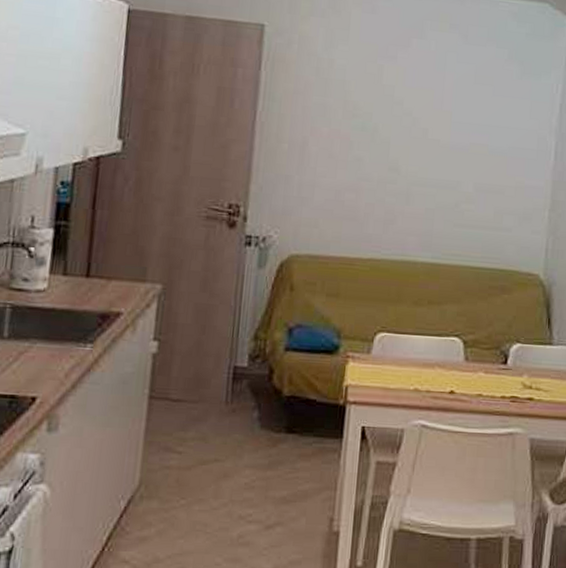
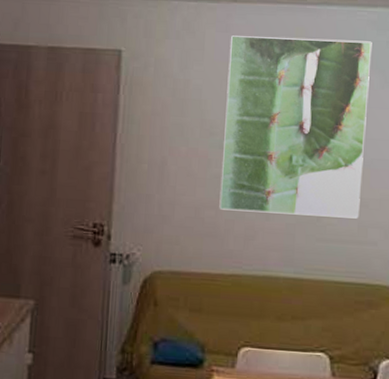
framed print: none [359,17,513,205] -> present [219,35,372,219]

